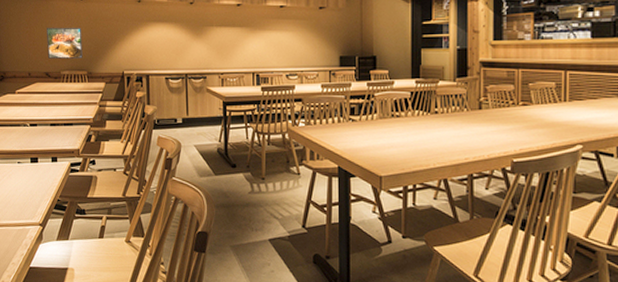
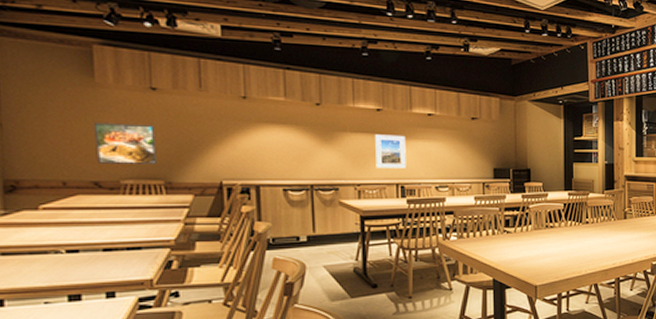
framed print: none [236,27,261,58] -> present [375,134,406,168]

